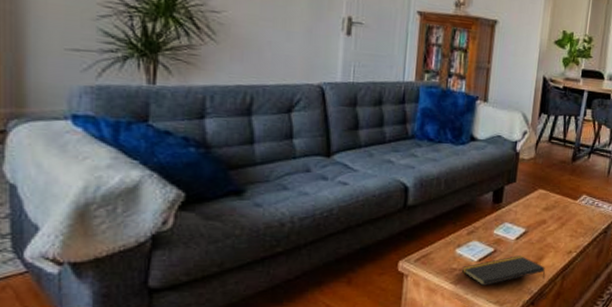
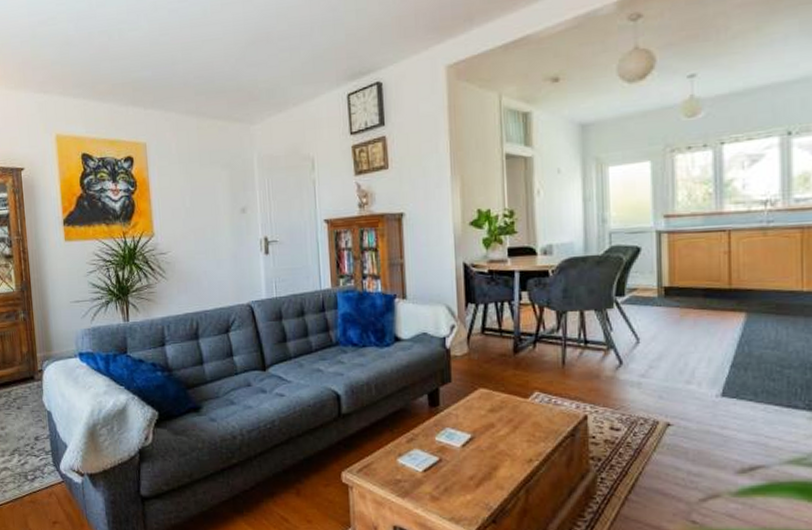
notepad: present [462,256,546,286] -> none [408,465,505,499]

